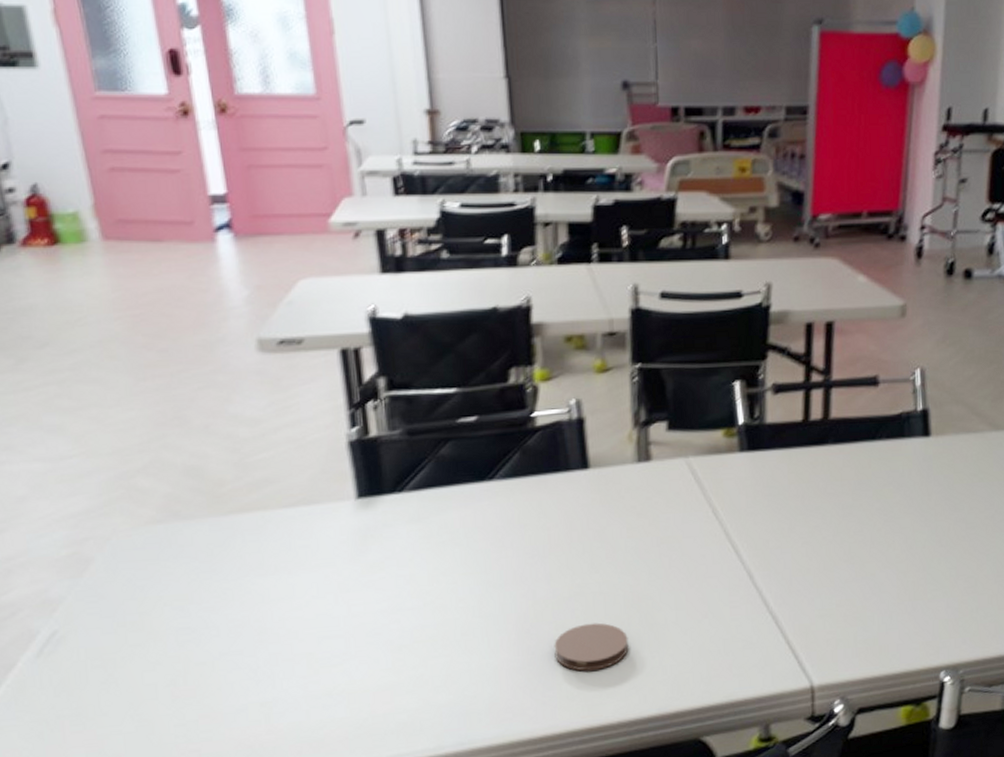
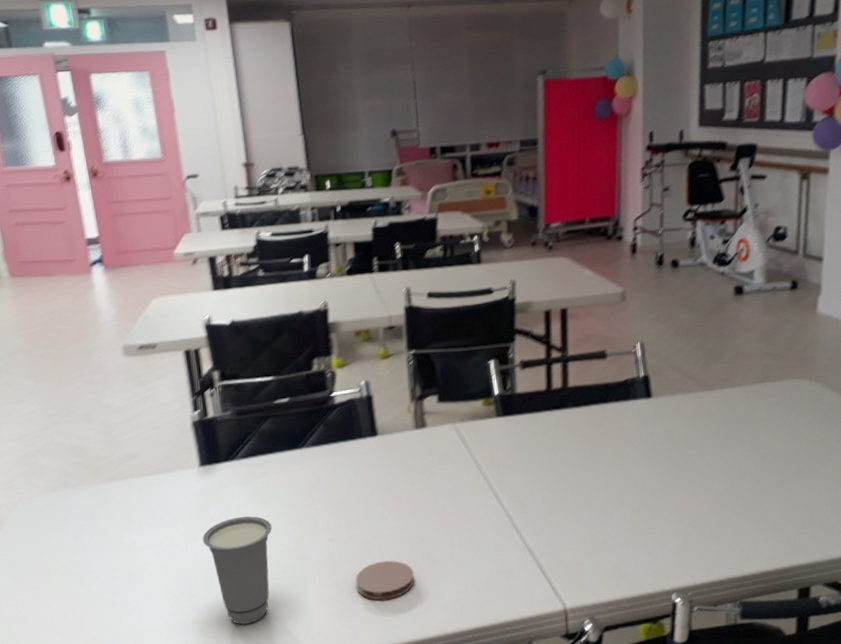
cup: none [358,562,450,697] -> present [202,516,272,625]

